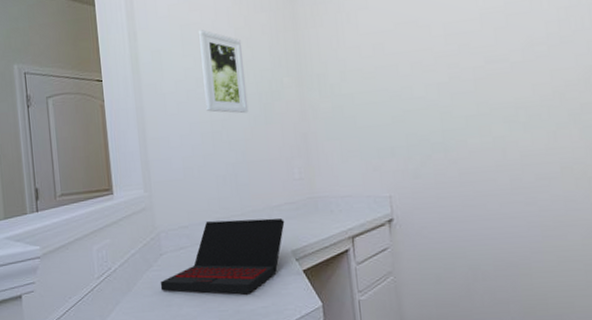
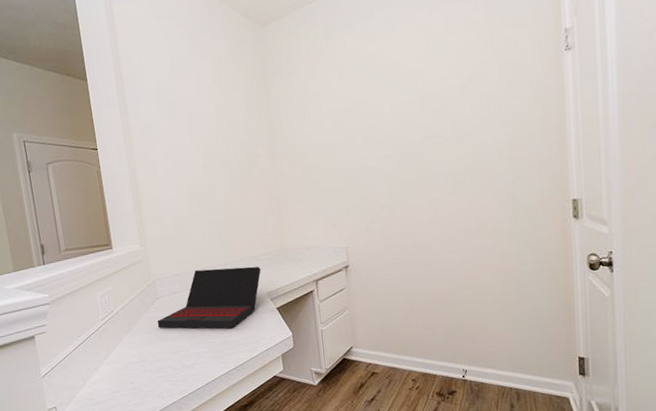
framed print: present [198,30,249,114] -> none [183,105,229,179]

